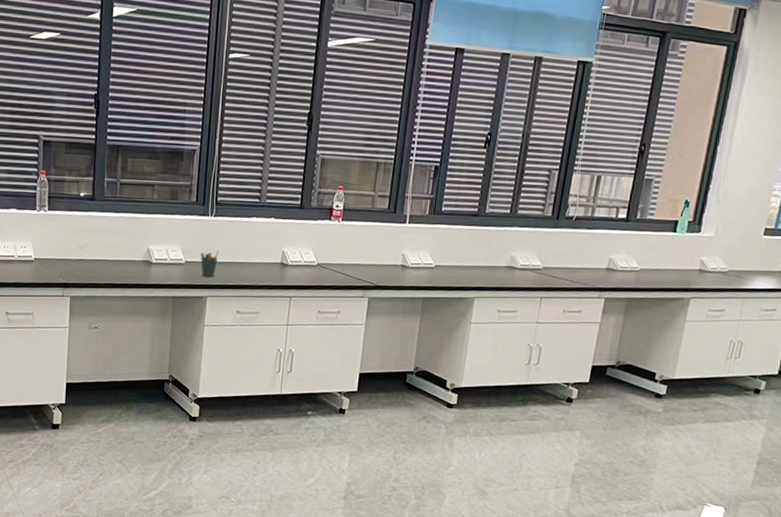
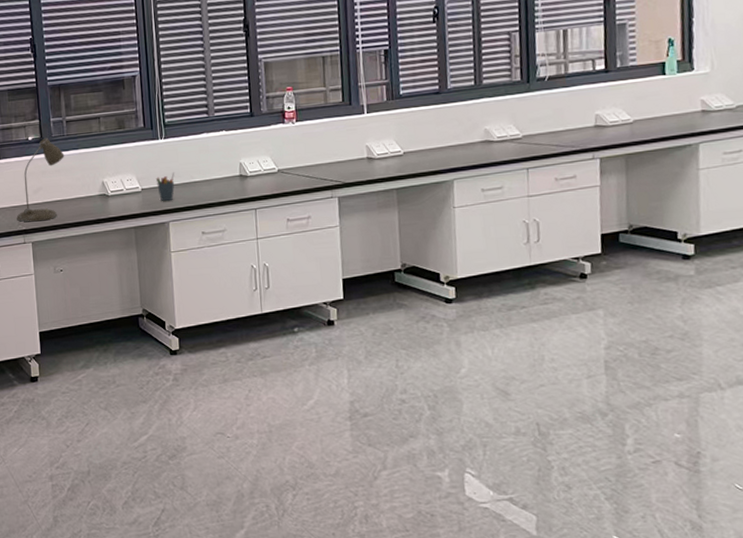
desk lamp: none [58,196,115,278] -> present [16,138,65,222]

